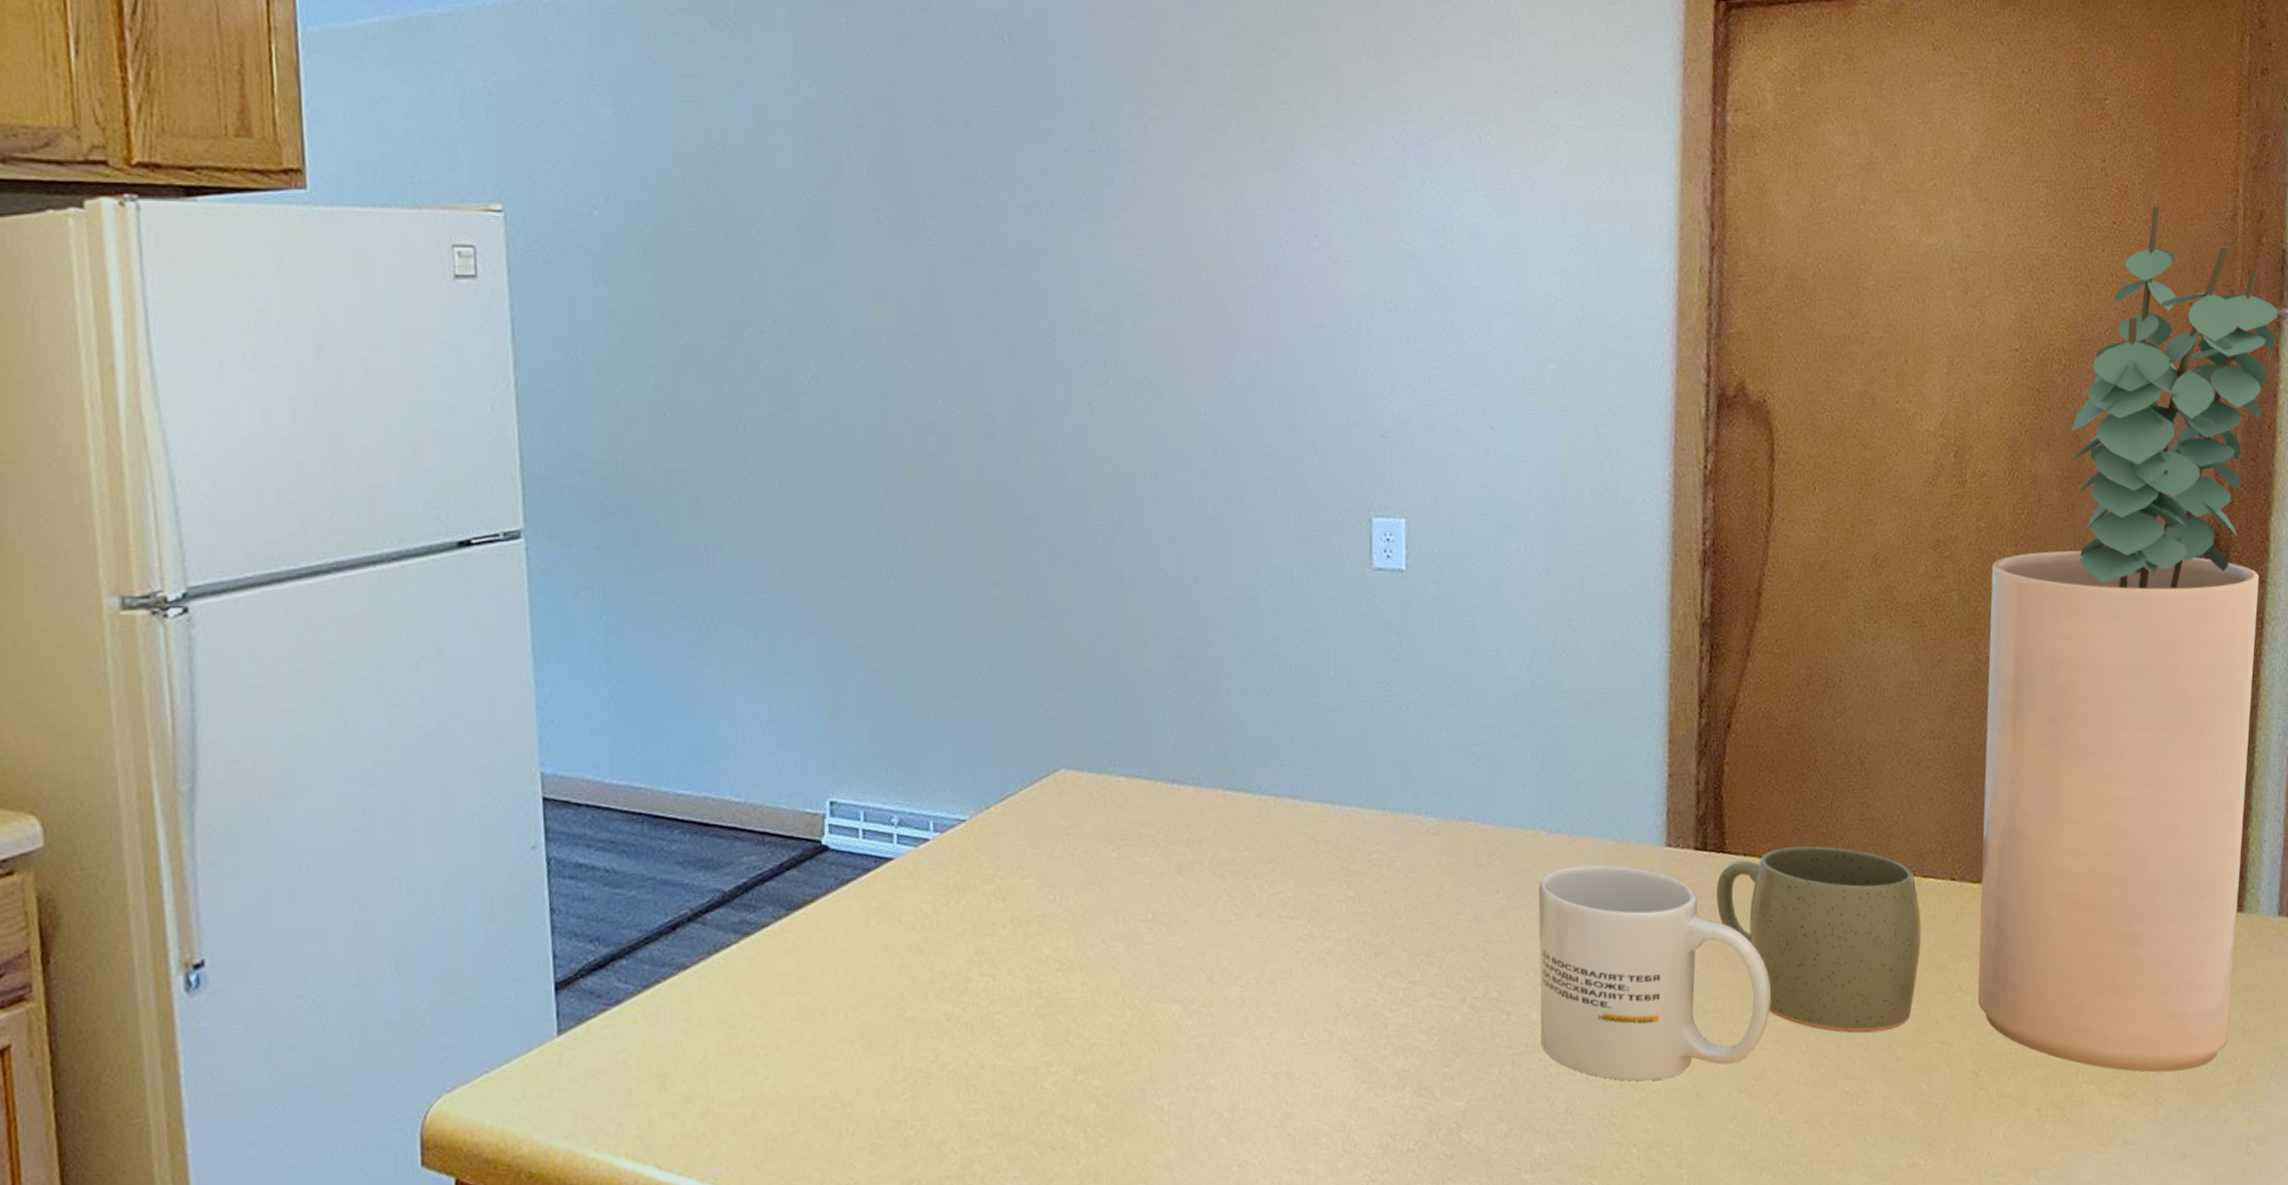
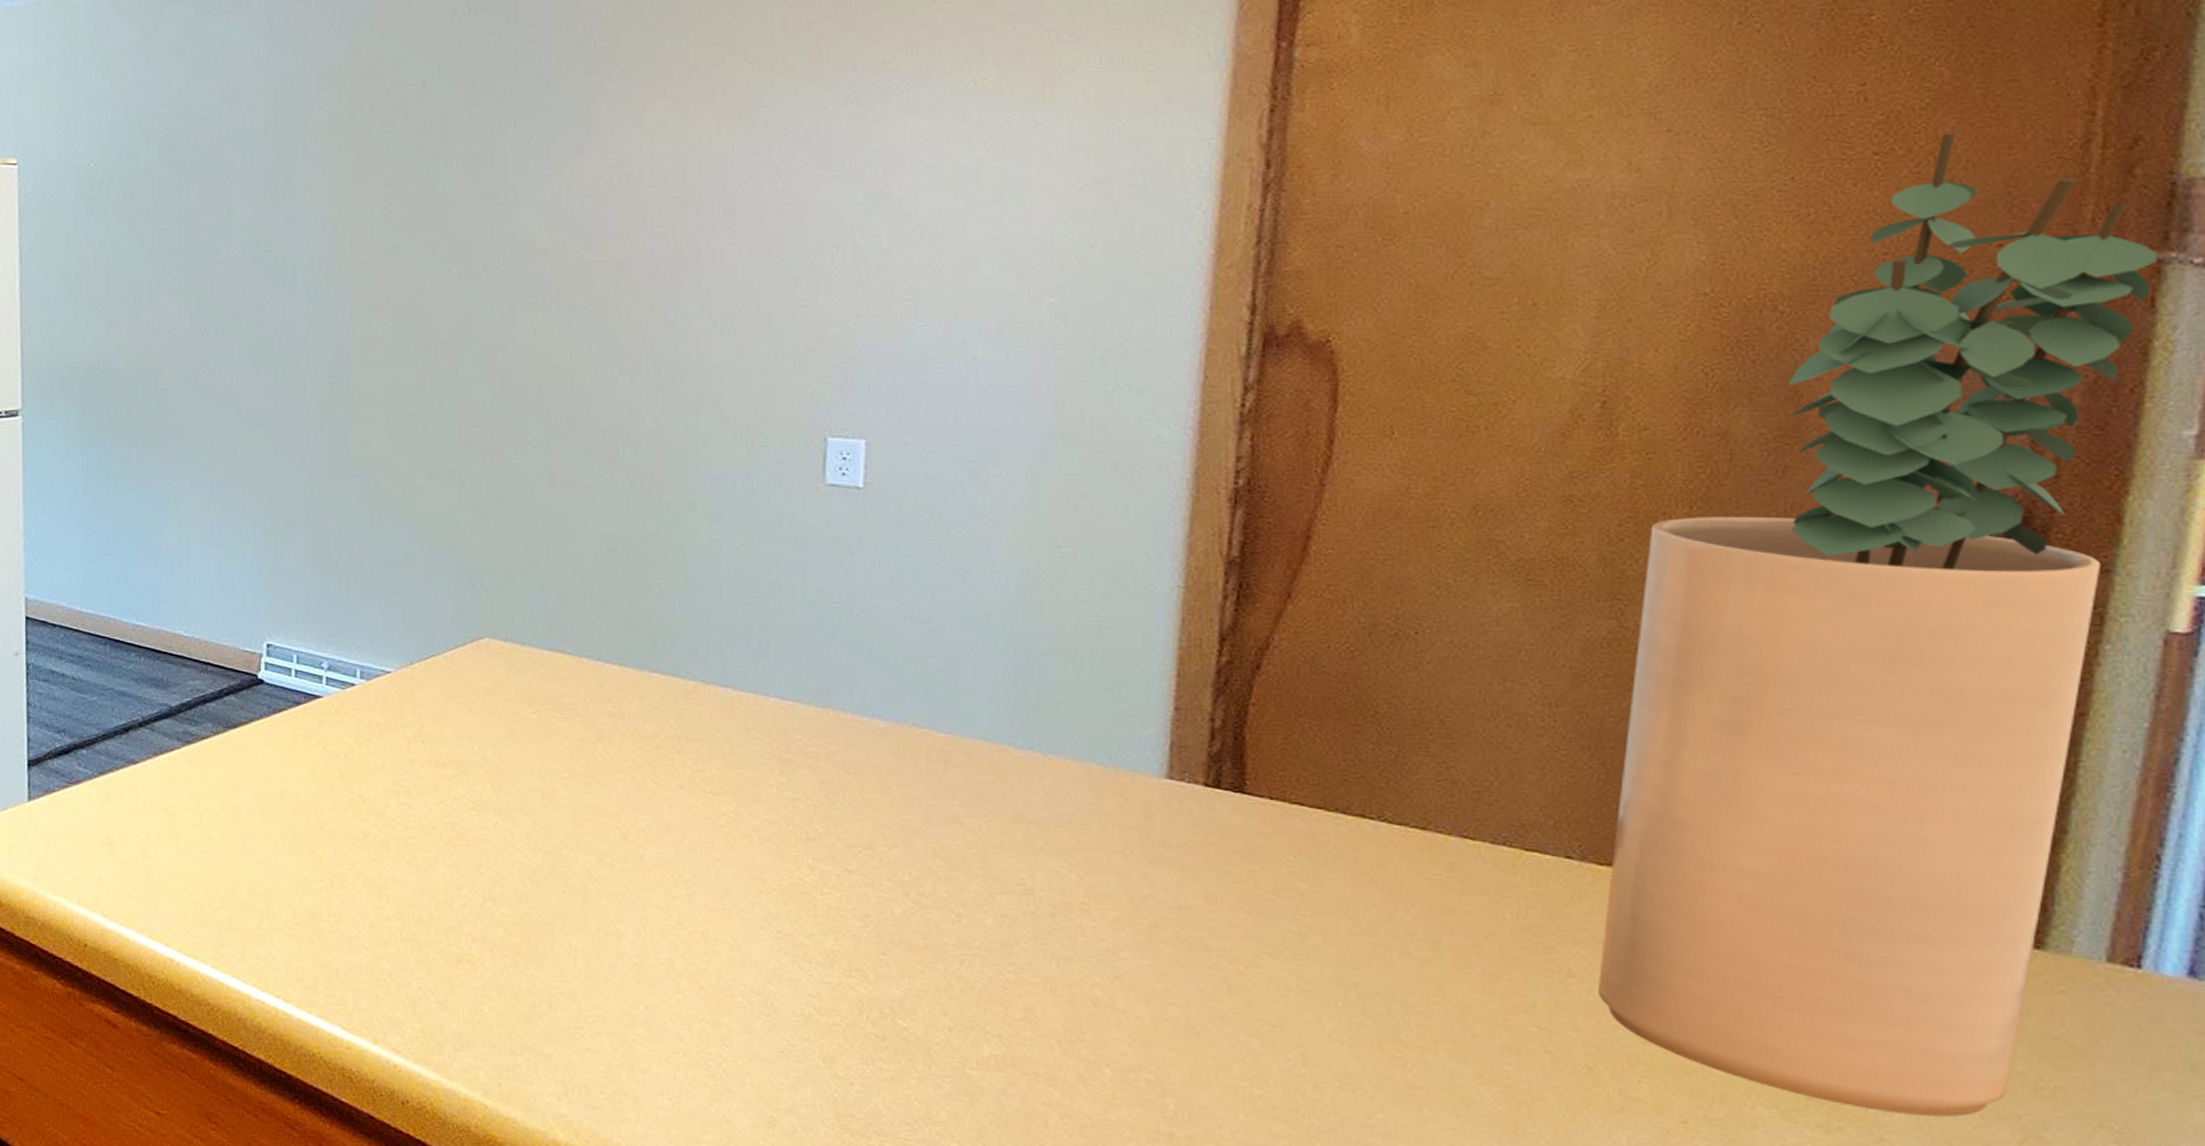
mug: present [1538,864,1772,1081] -> none [996,785,1299,1007]
mug: present [1716,846,1922,1034] -> none [1231,797,1517,1004]

